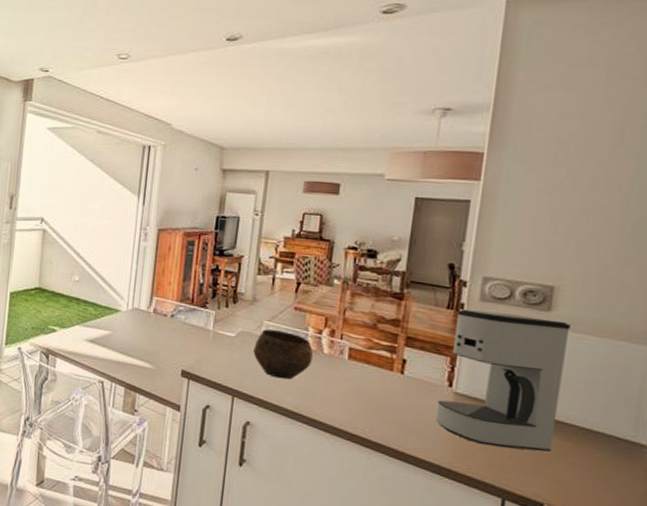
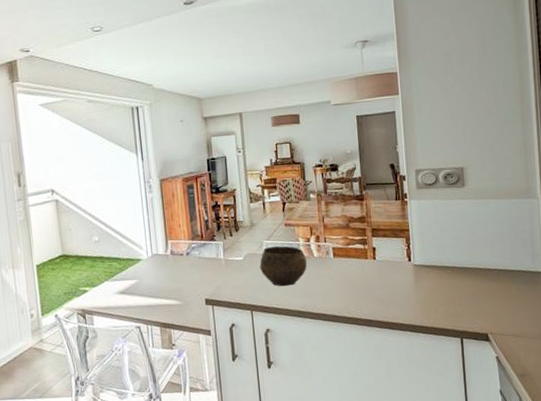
coffee maker: present [435,309,571,452] -> none [403,192,485,301]

